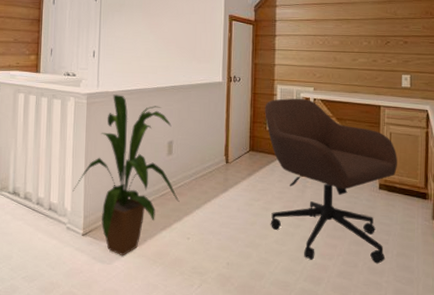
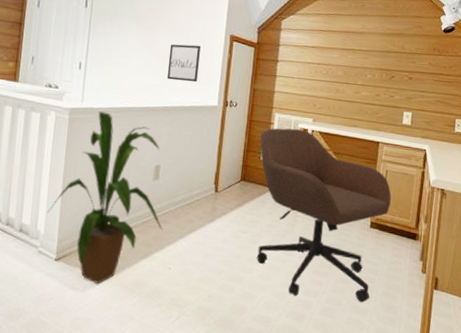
wall art: none [173,27,202,62] -> present [166,44,201,83]

